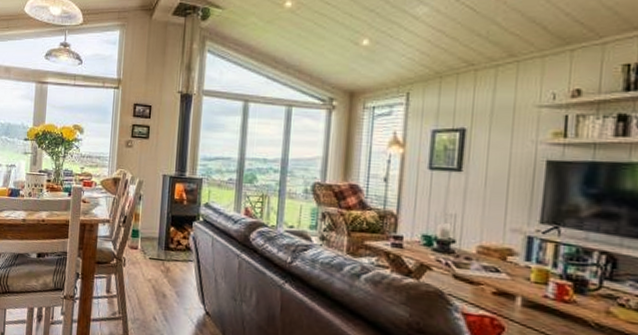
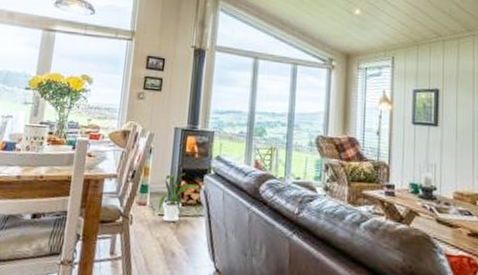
house plant: none [149,219,189,266] -> present [158,173,200,223]

